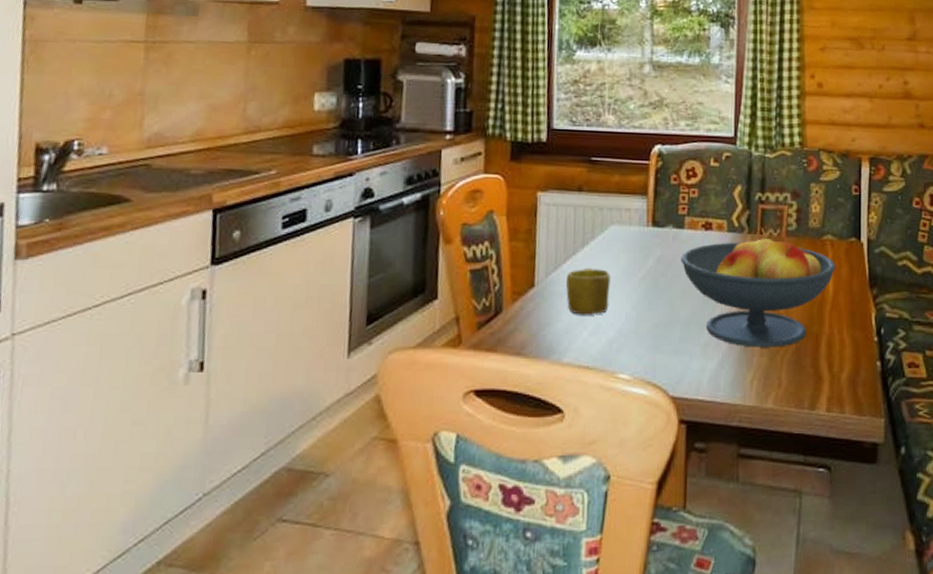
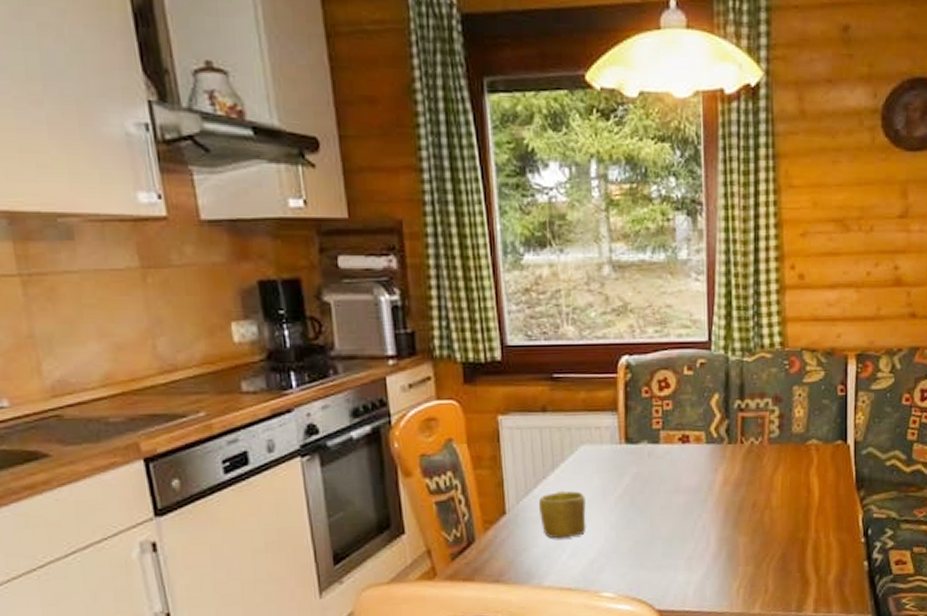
fruit bowl: present [681,233,837,348] -> none [658,443,822,558]

